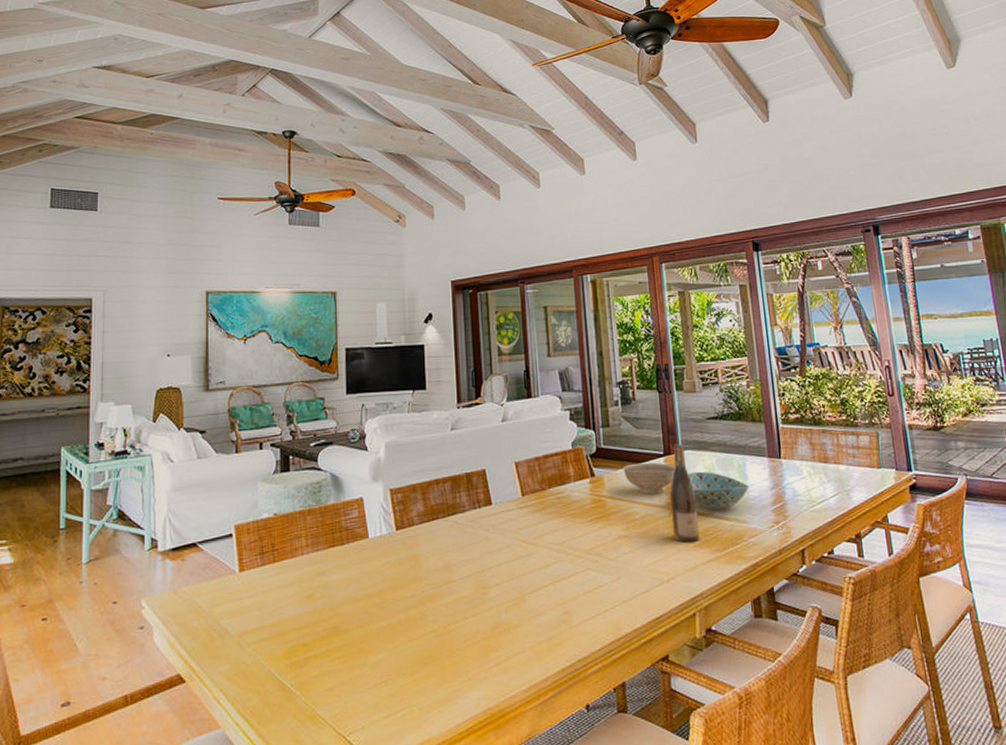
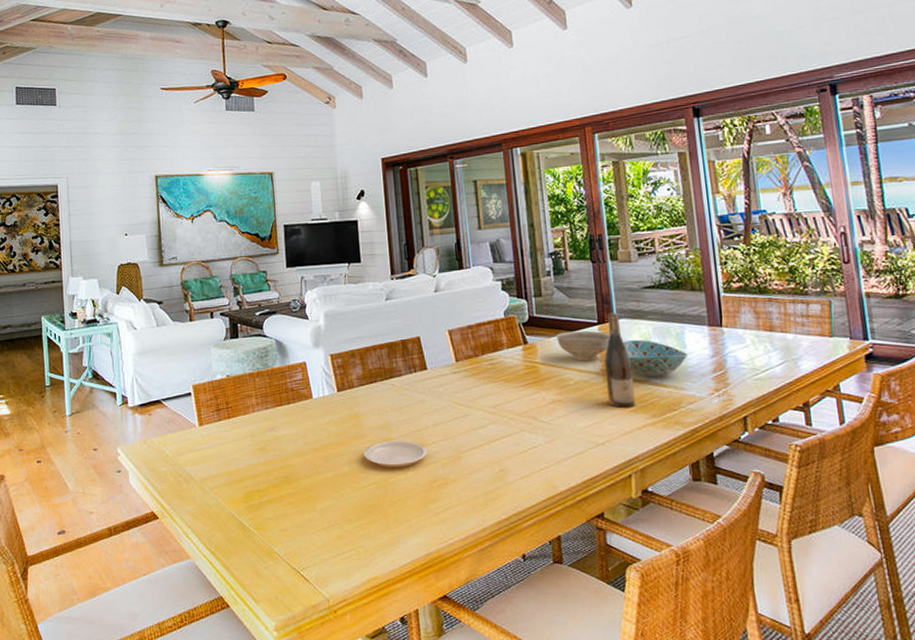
plate: none [422,582,490,614] -> present [363,440,428,468]

